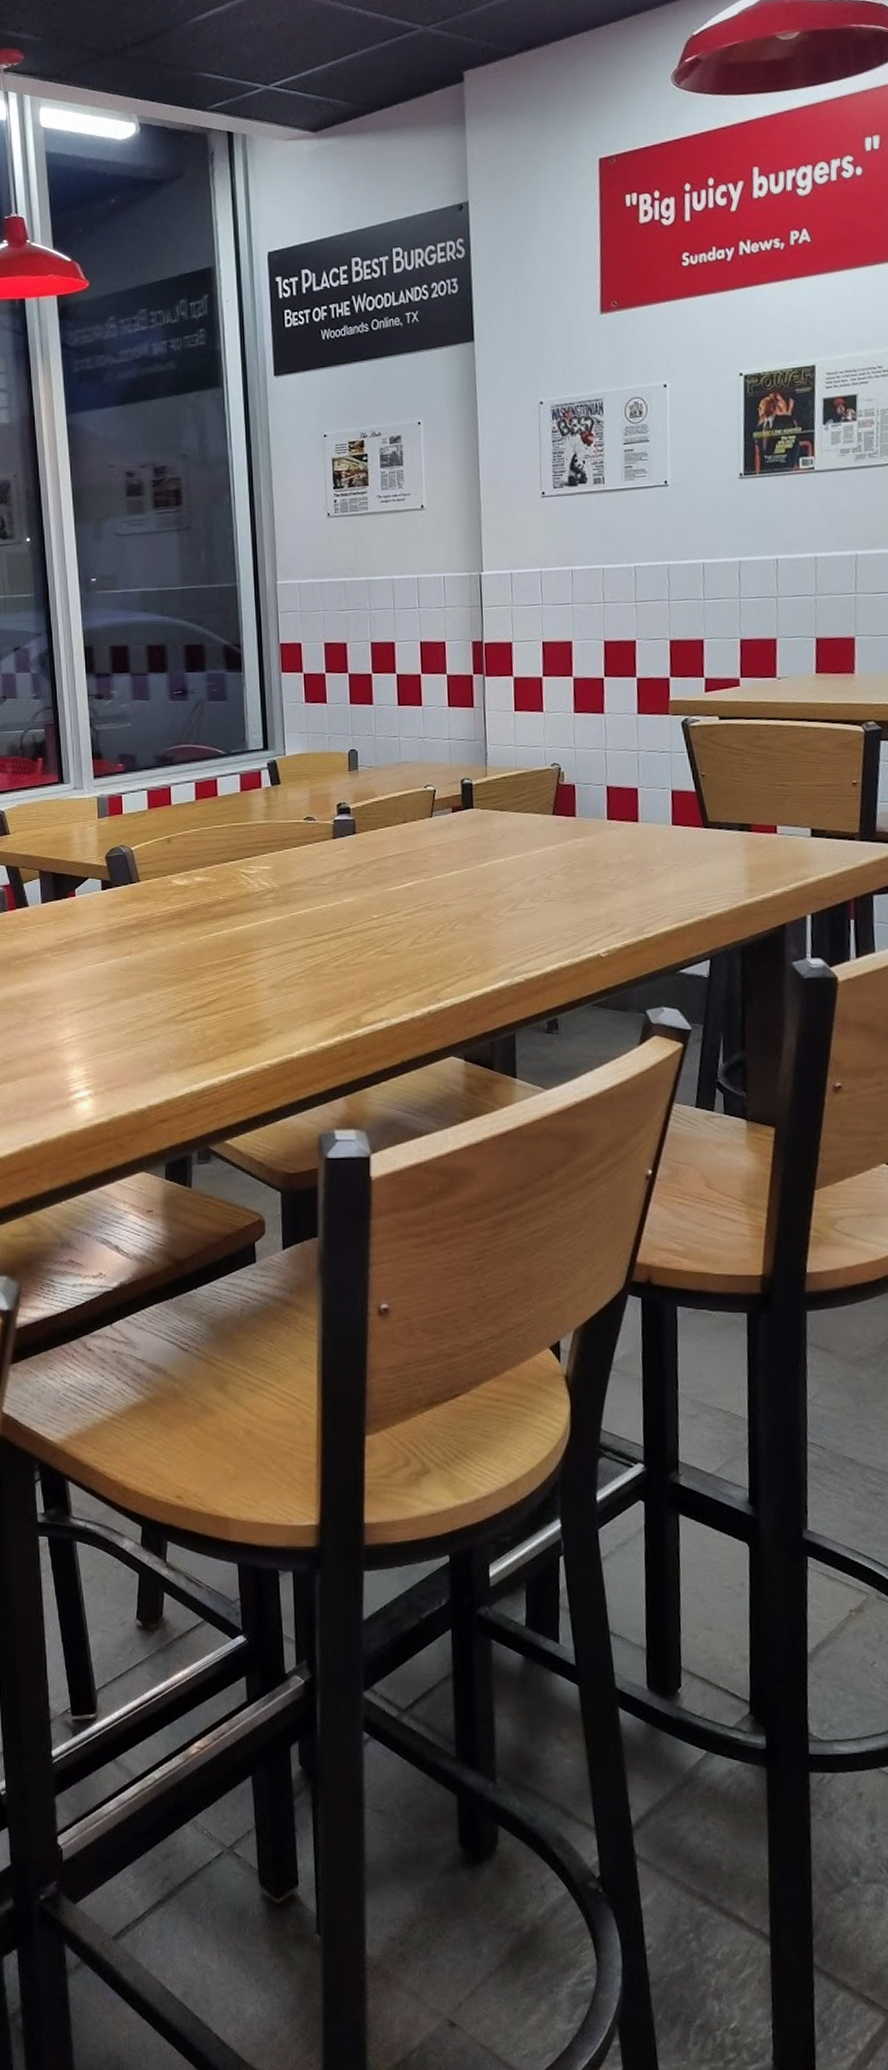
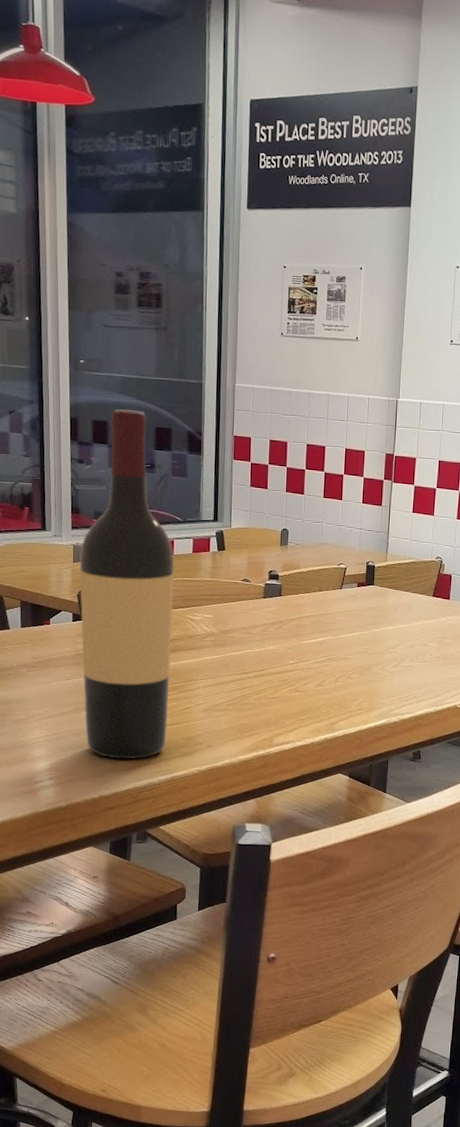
wine bottle: none [105,628,226,1057] -> present [79,409,174,760]

